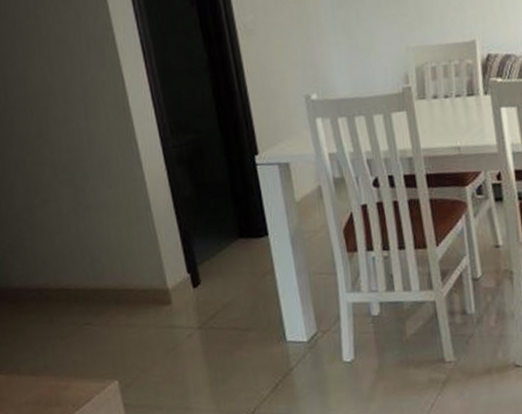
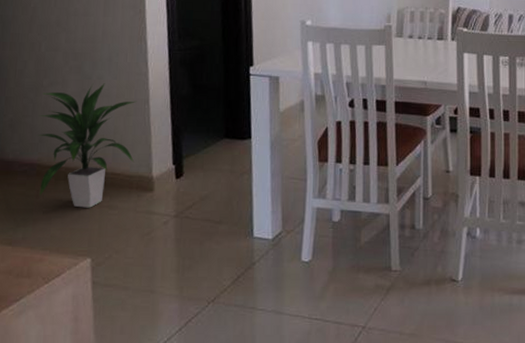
indoor plant: none [37,194,147,330] -> present [37,83,137,208]

